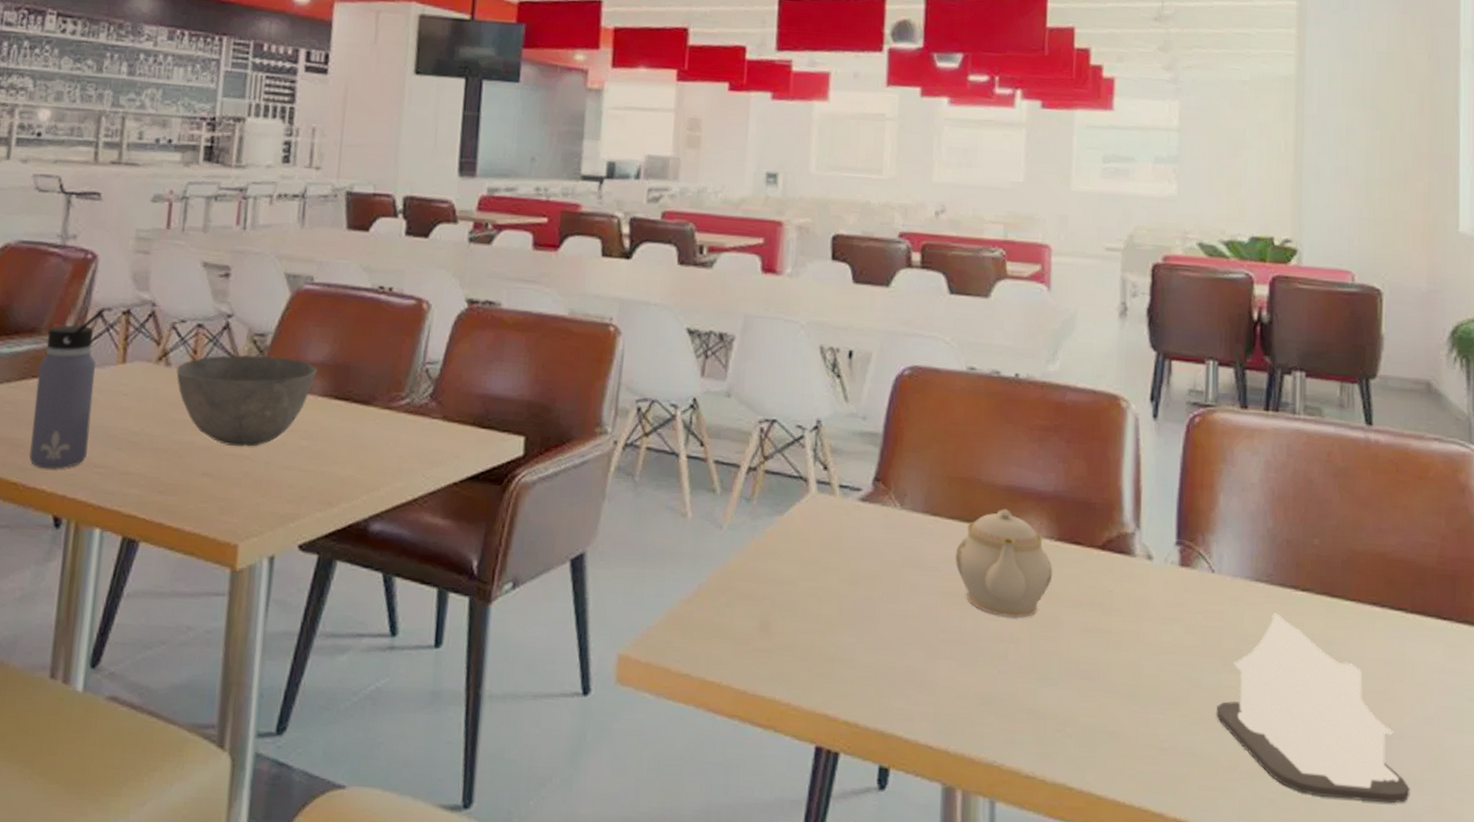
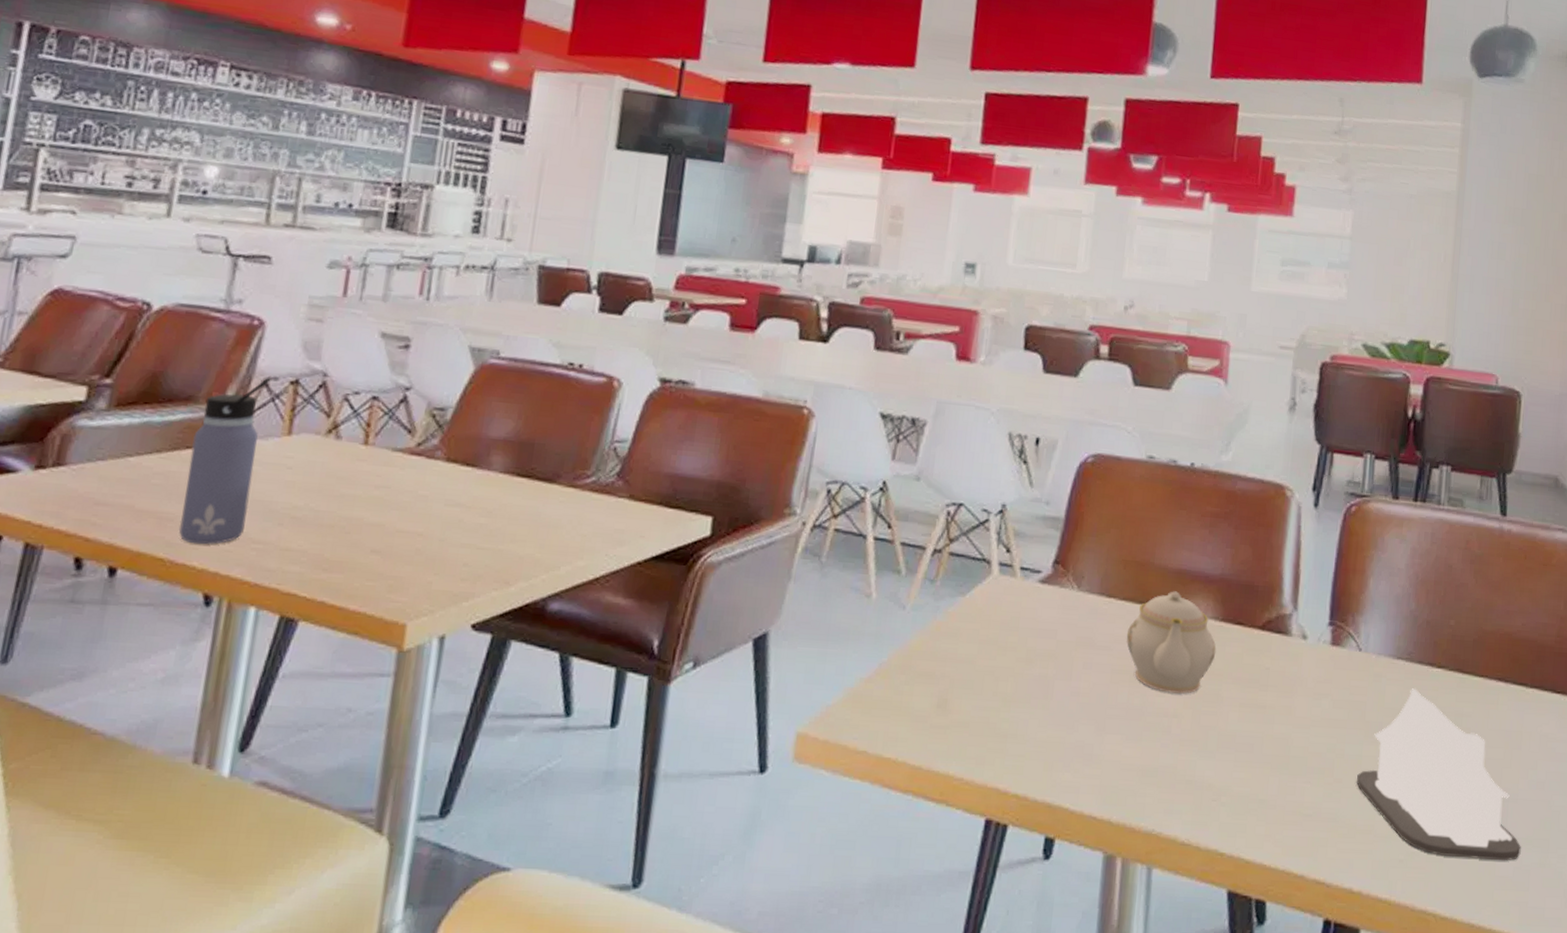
bowl: present [176,355,317,447] -> none [347,429,500,524]

